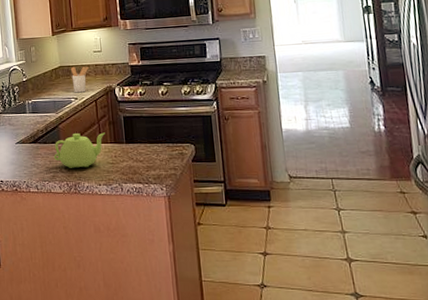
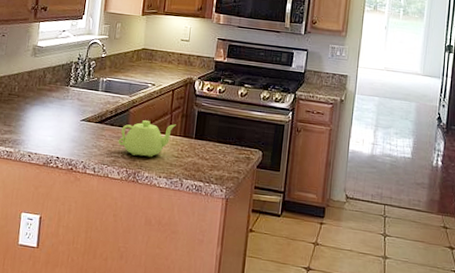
utensil holder: present [70,66,89,93] -> none [153,51,173,80]

